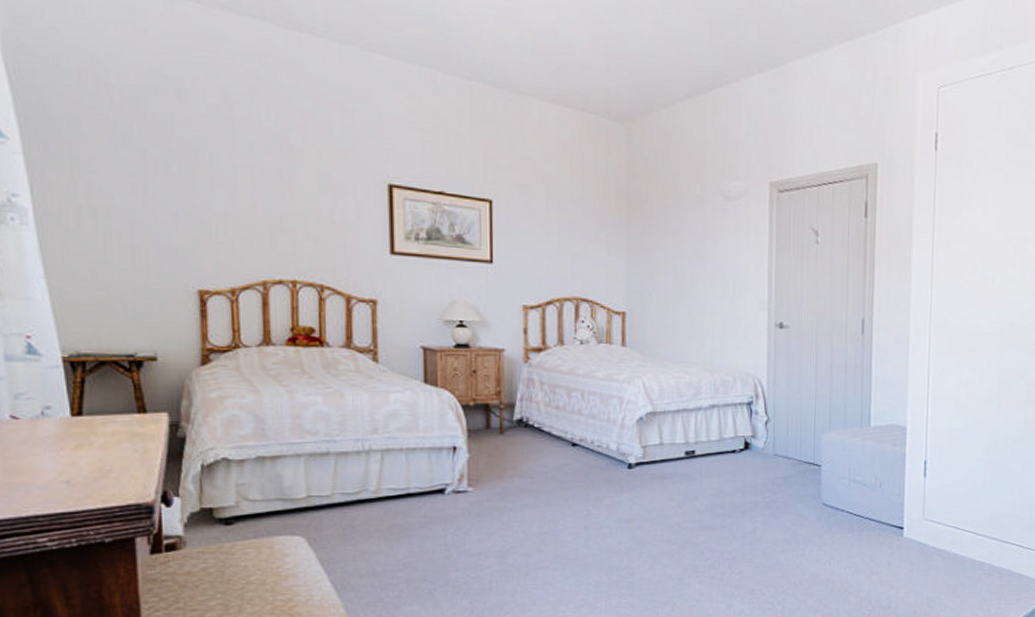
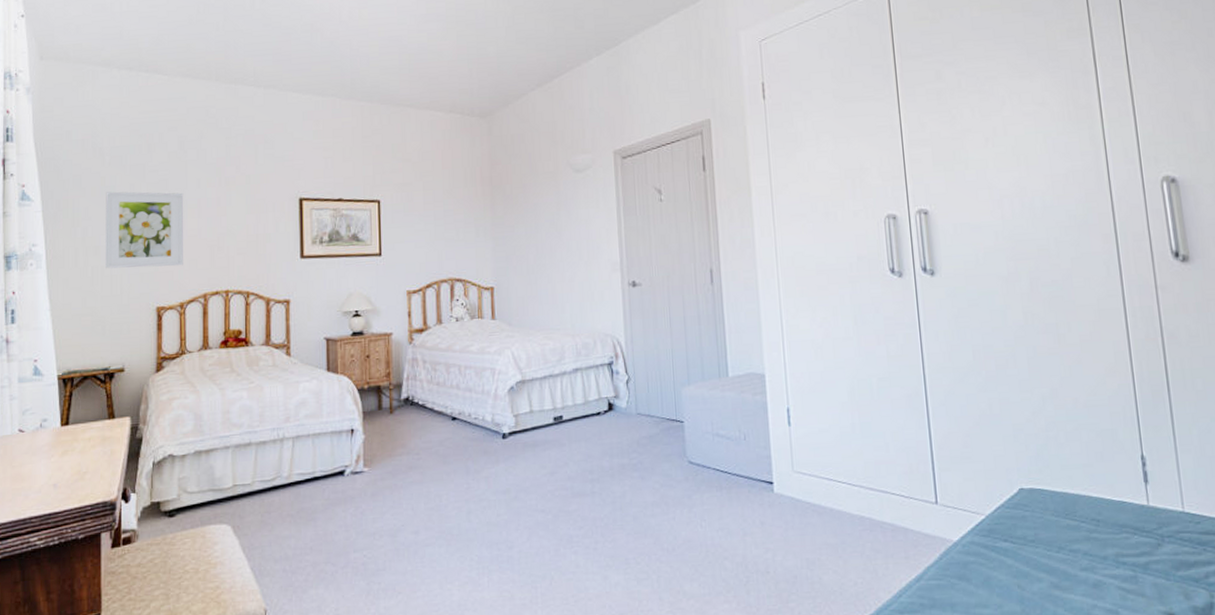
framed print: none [118,141,233,245] -> present [106,191,184,269]

